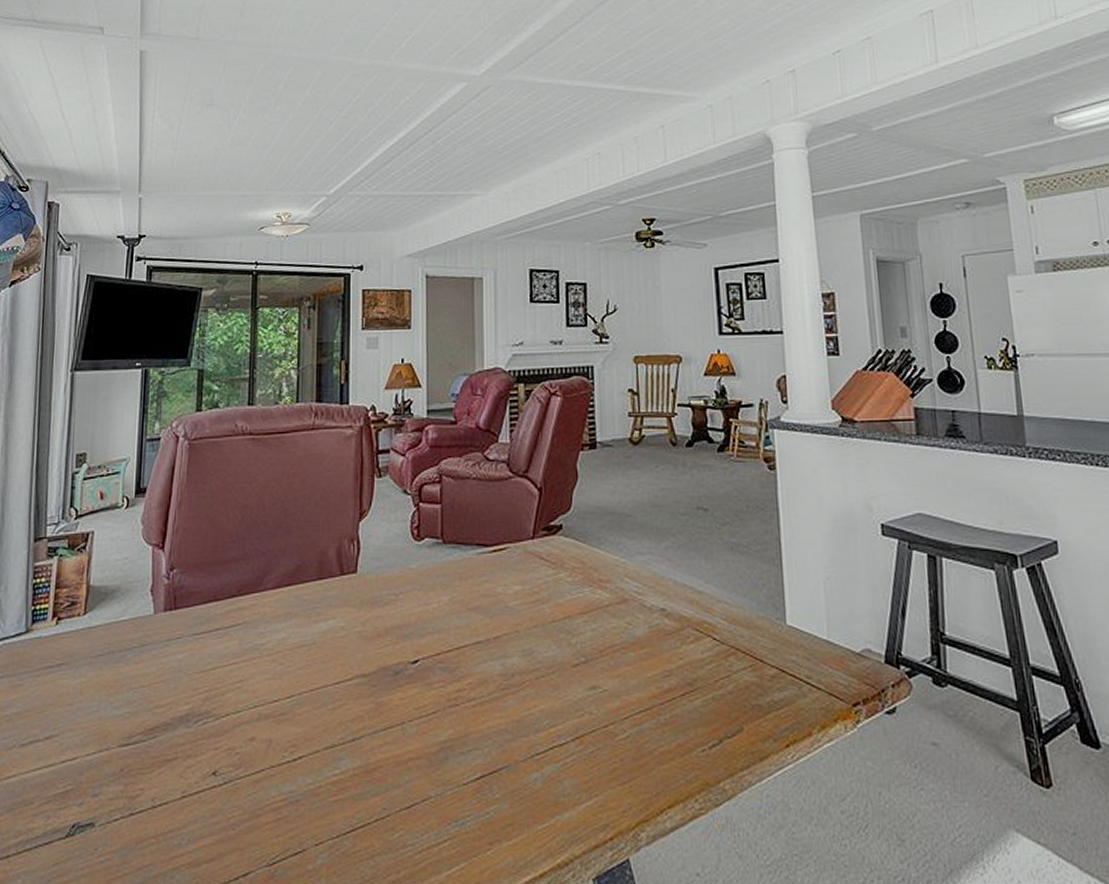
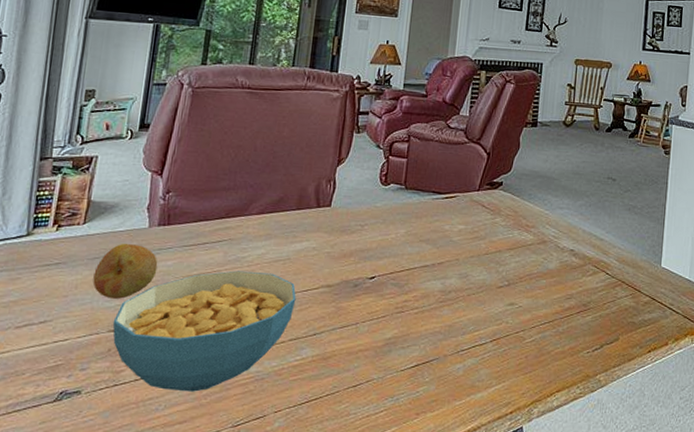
fruit: none [98,634,167,705] -> present [93,243,158,299]
cereal bowl: none [123,661,327,821] -> present [112,270,296,392]

